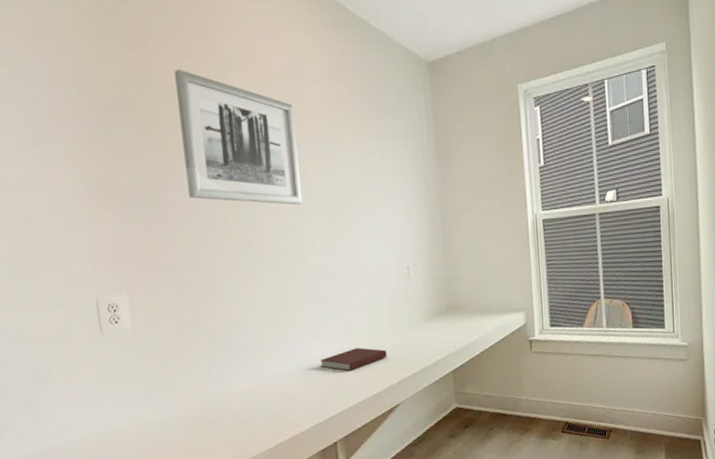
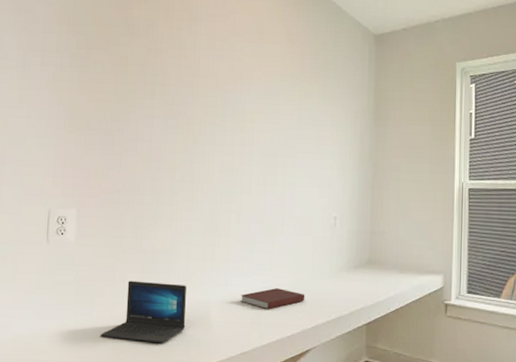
wall art: present [174,68,303,205] -> none [146,19,249,148]
laptop: none [177,358,267,423] -> present [100,280,187,344]

